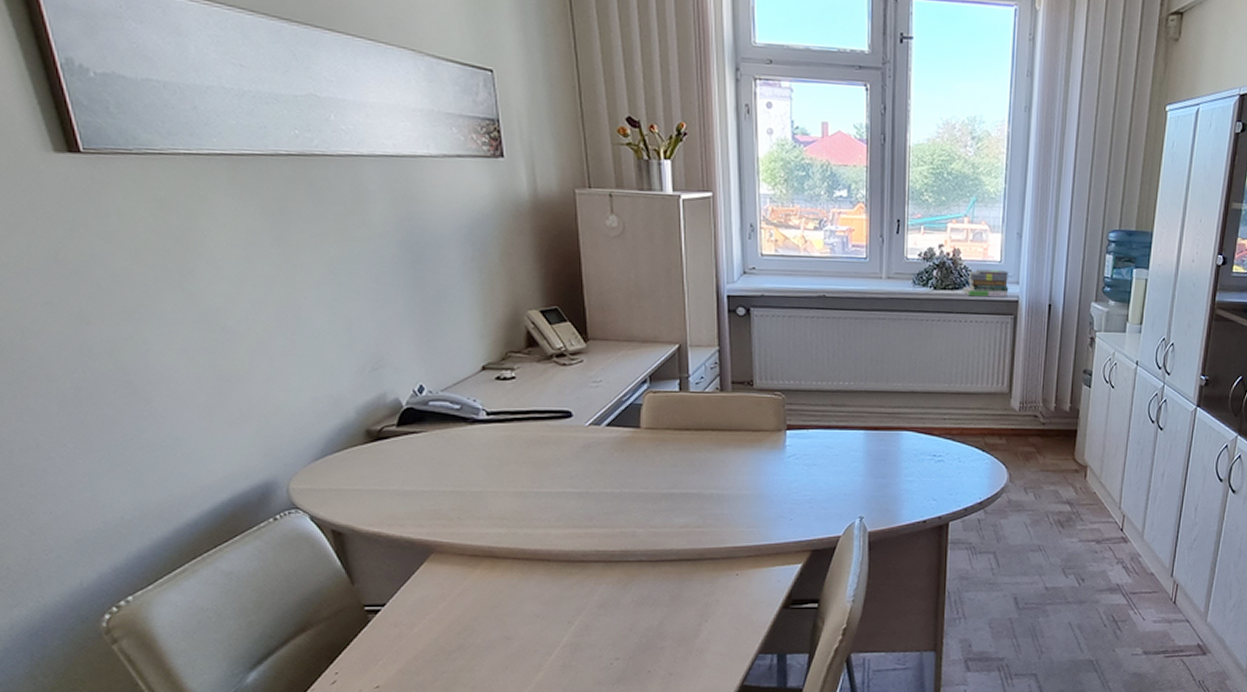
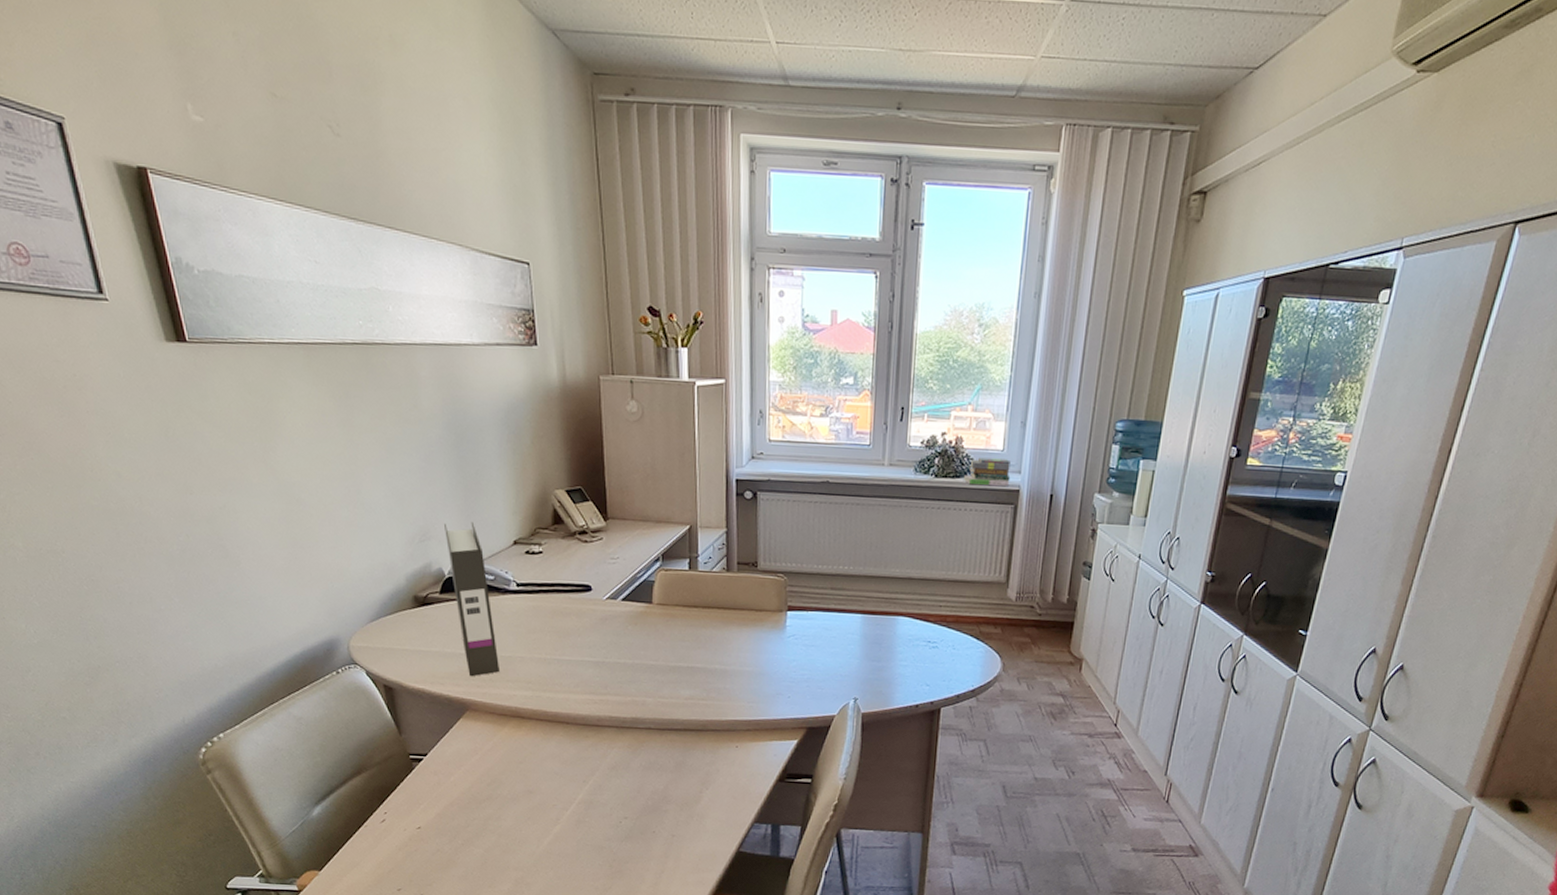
binder: none [401,347,469,516] -> present [444,522,499,677]

